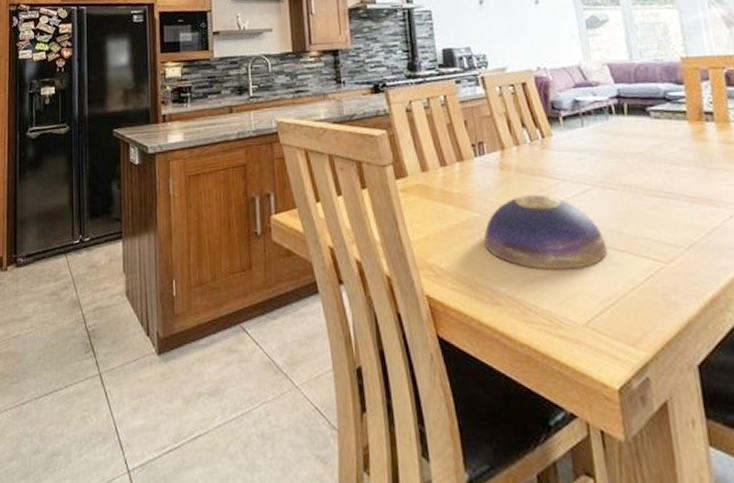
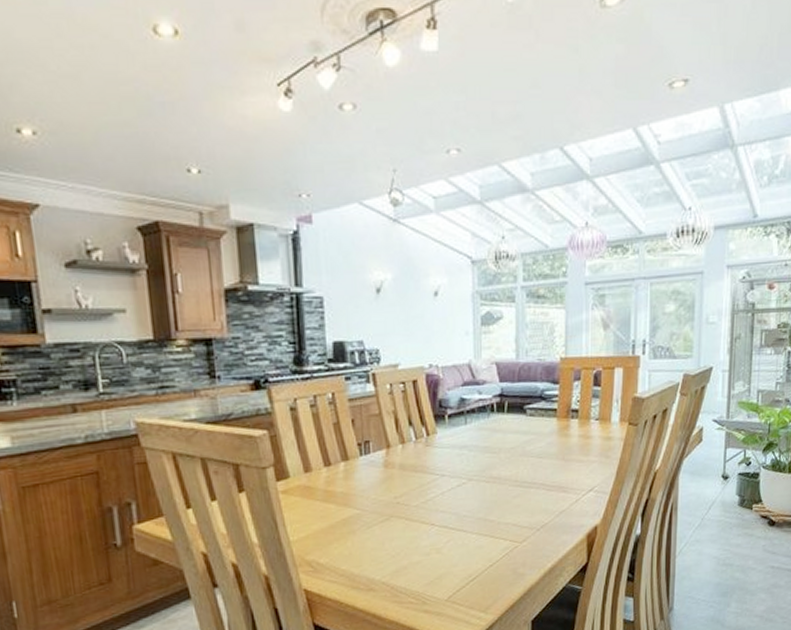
decorative bowl: present [484,194,608,270] -> none [364,489,474,557]

